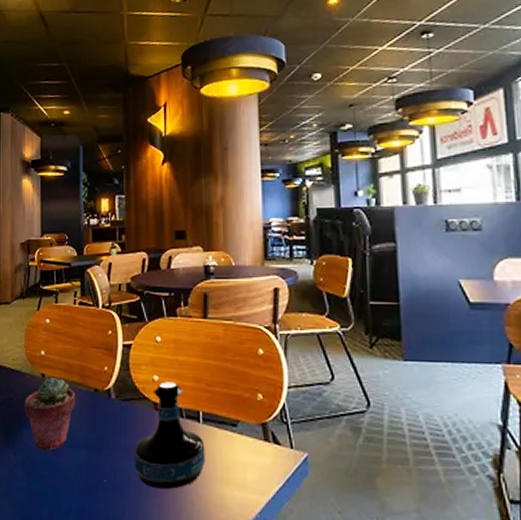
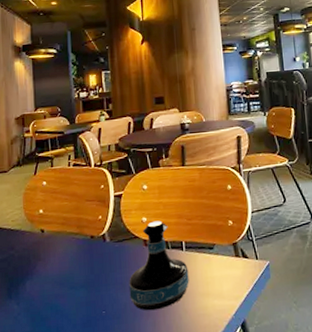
potted succulent: present [24,378,76,451] -> none [25,231,74,296]

